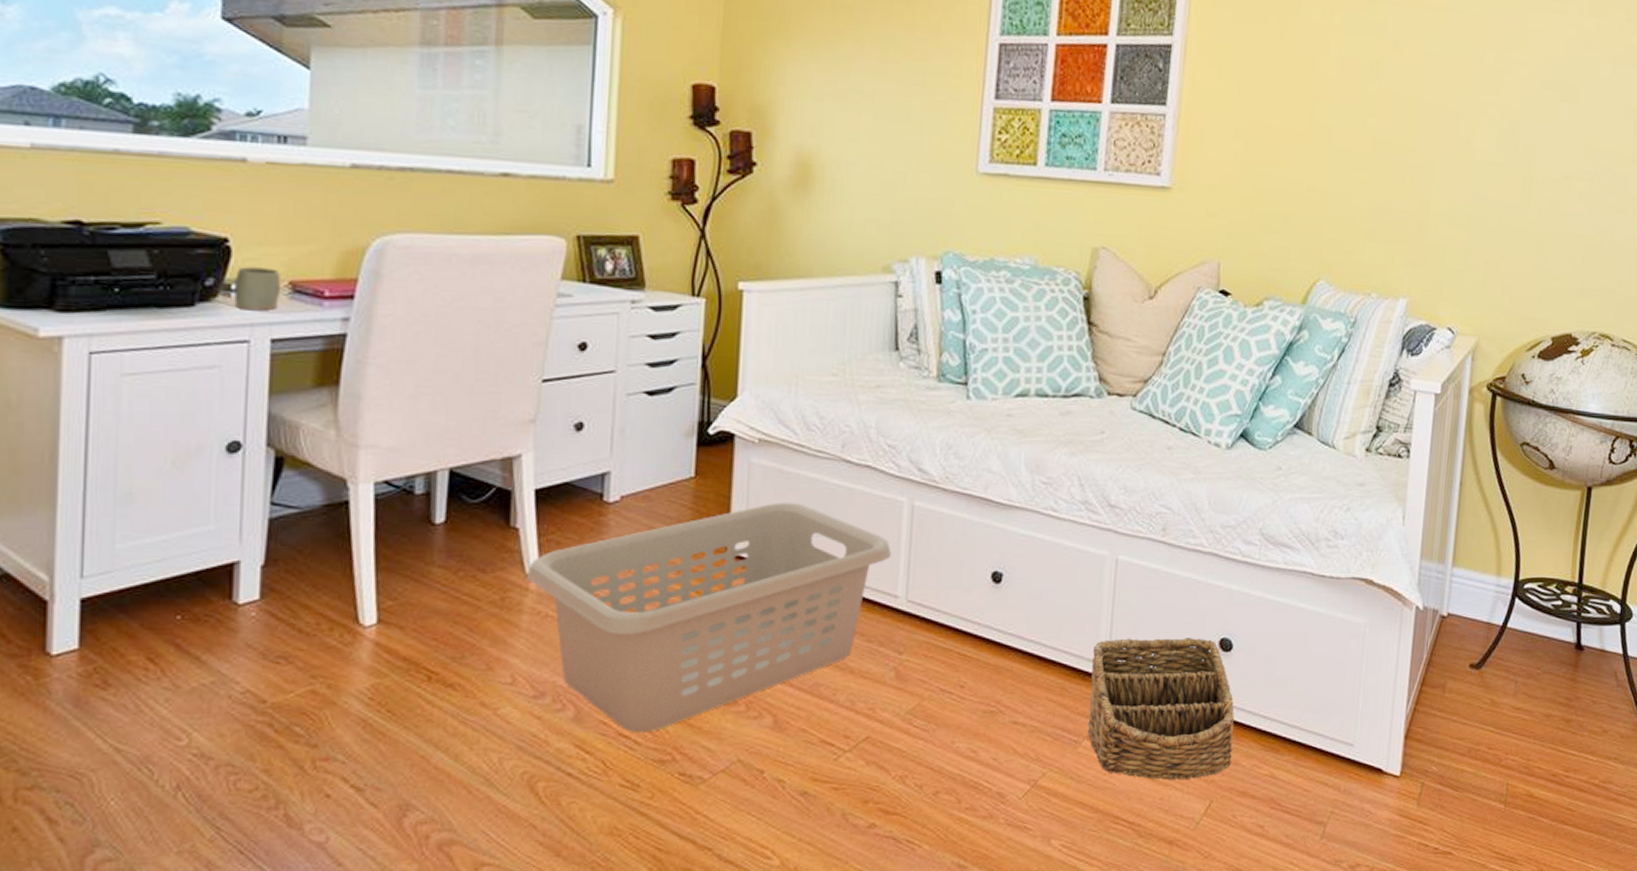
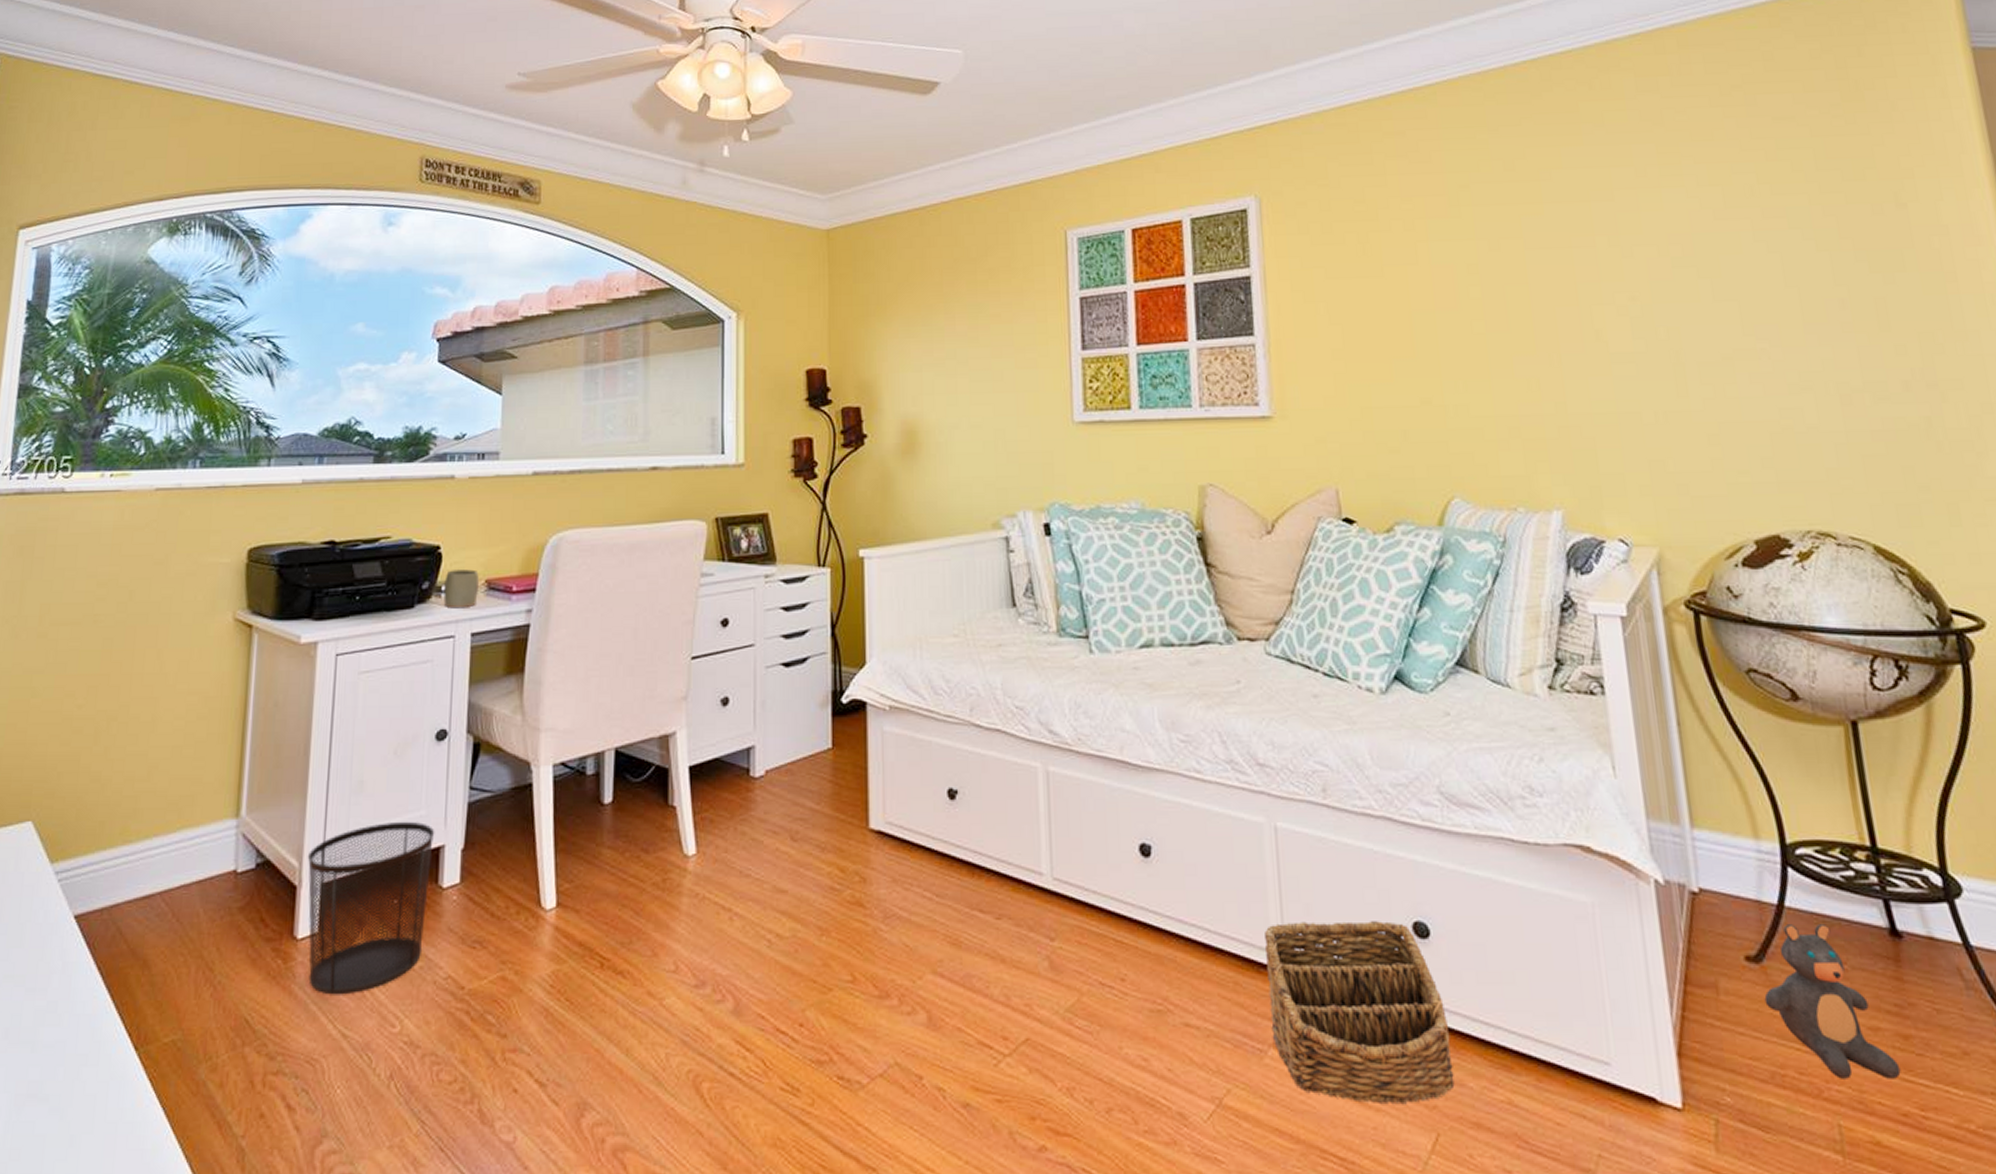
waste bin: none [60,535,228,709] -> present [307,821,435,994]
laundry basket: present [526,503,892,733] -> none [684,772,1031,1029]
stuffed animal: none [1476,640,1559,752] -> present [1764,924,1901,1079]

